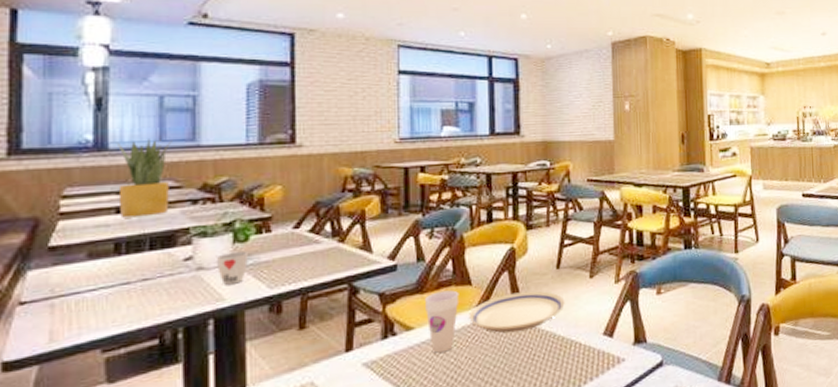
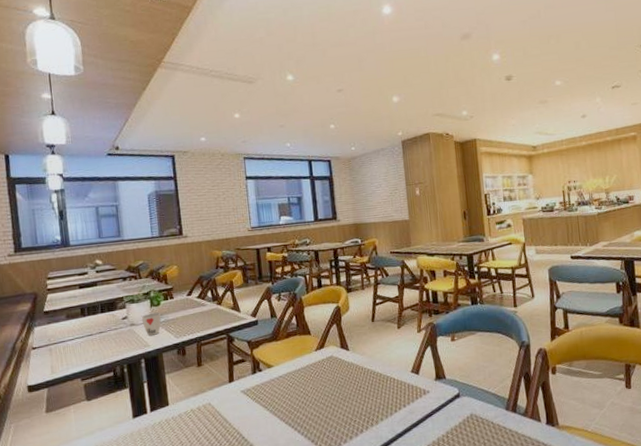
planter: present [116,139,172,218] -> none [74,236,110,291]
cup: present [424,290,459,353] -> none [278,338,303,384]
plate: present [469,291,565,333] -> none [311,339,380,370]

